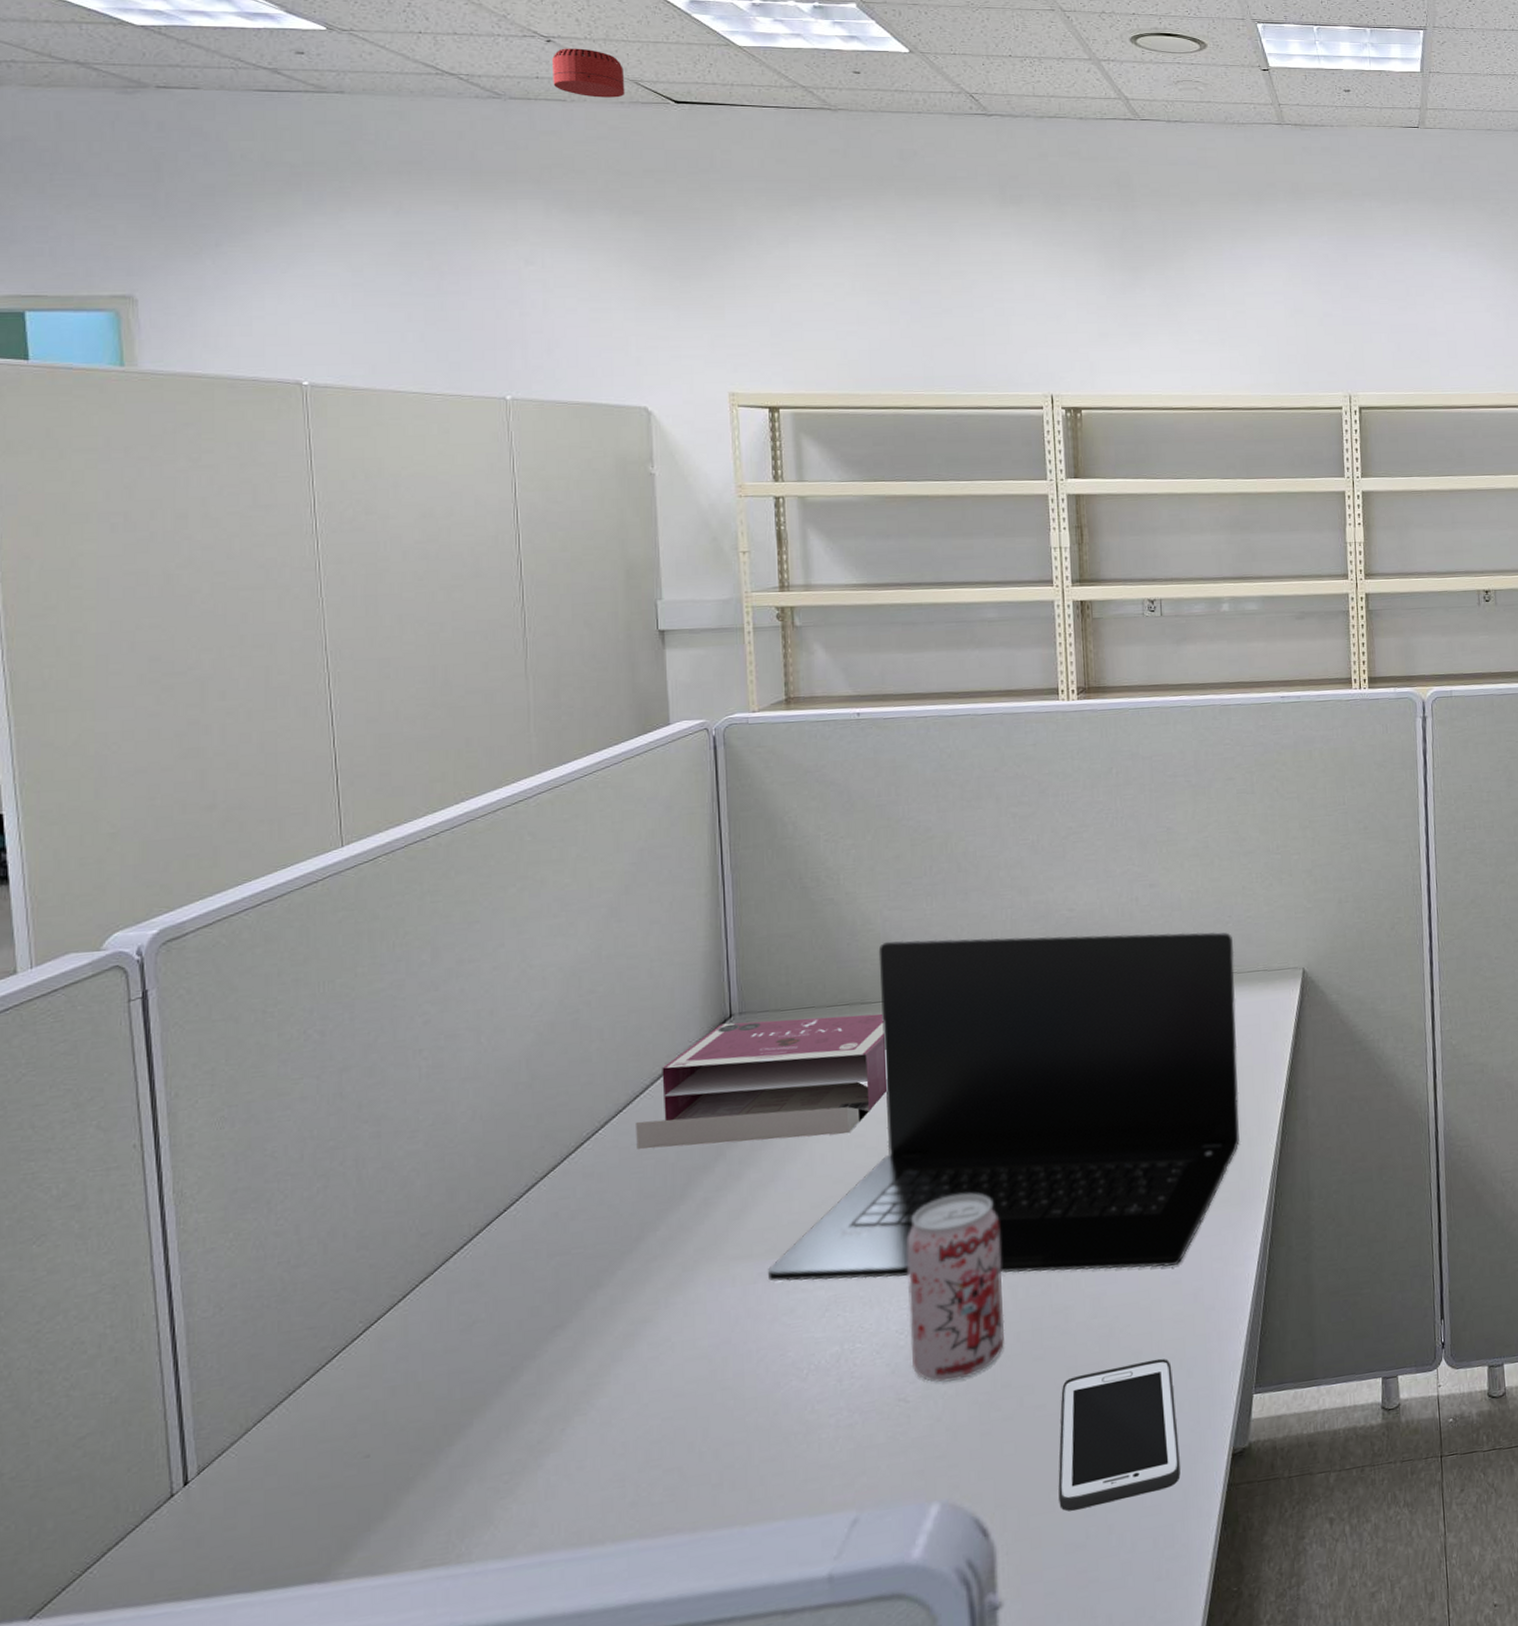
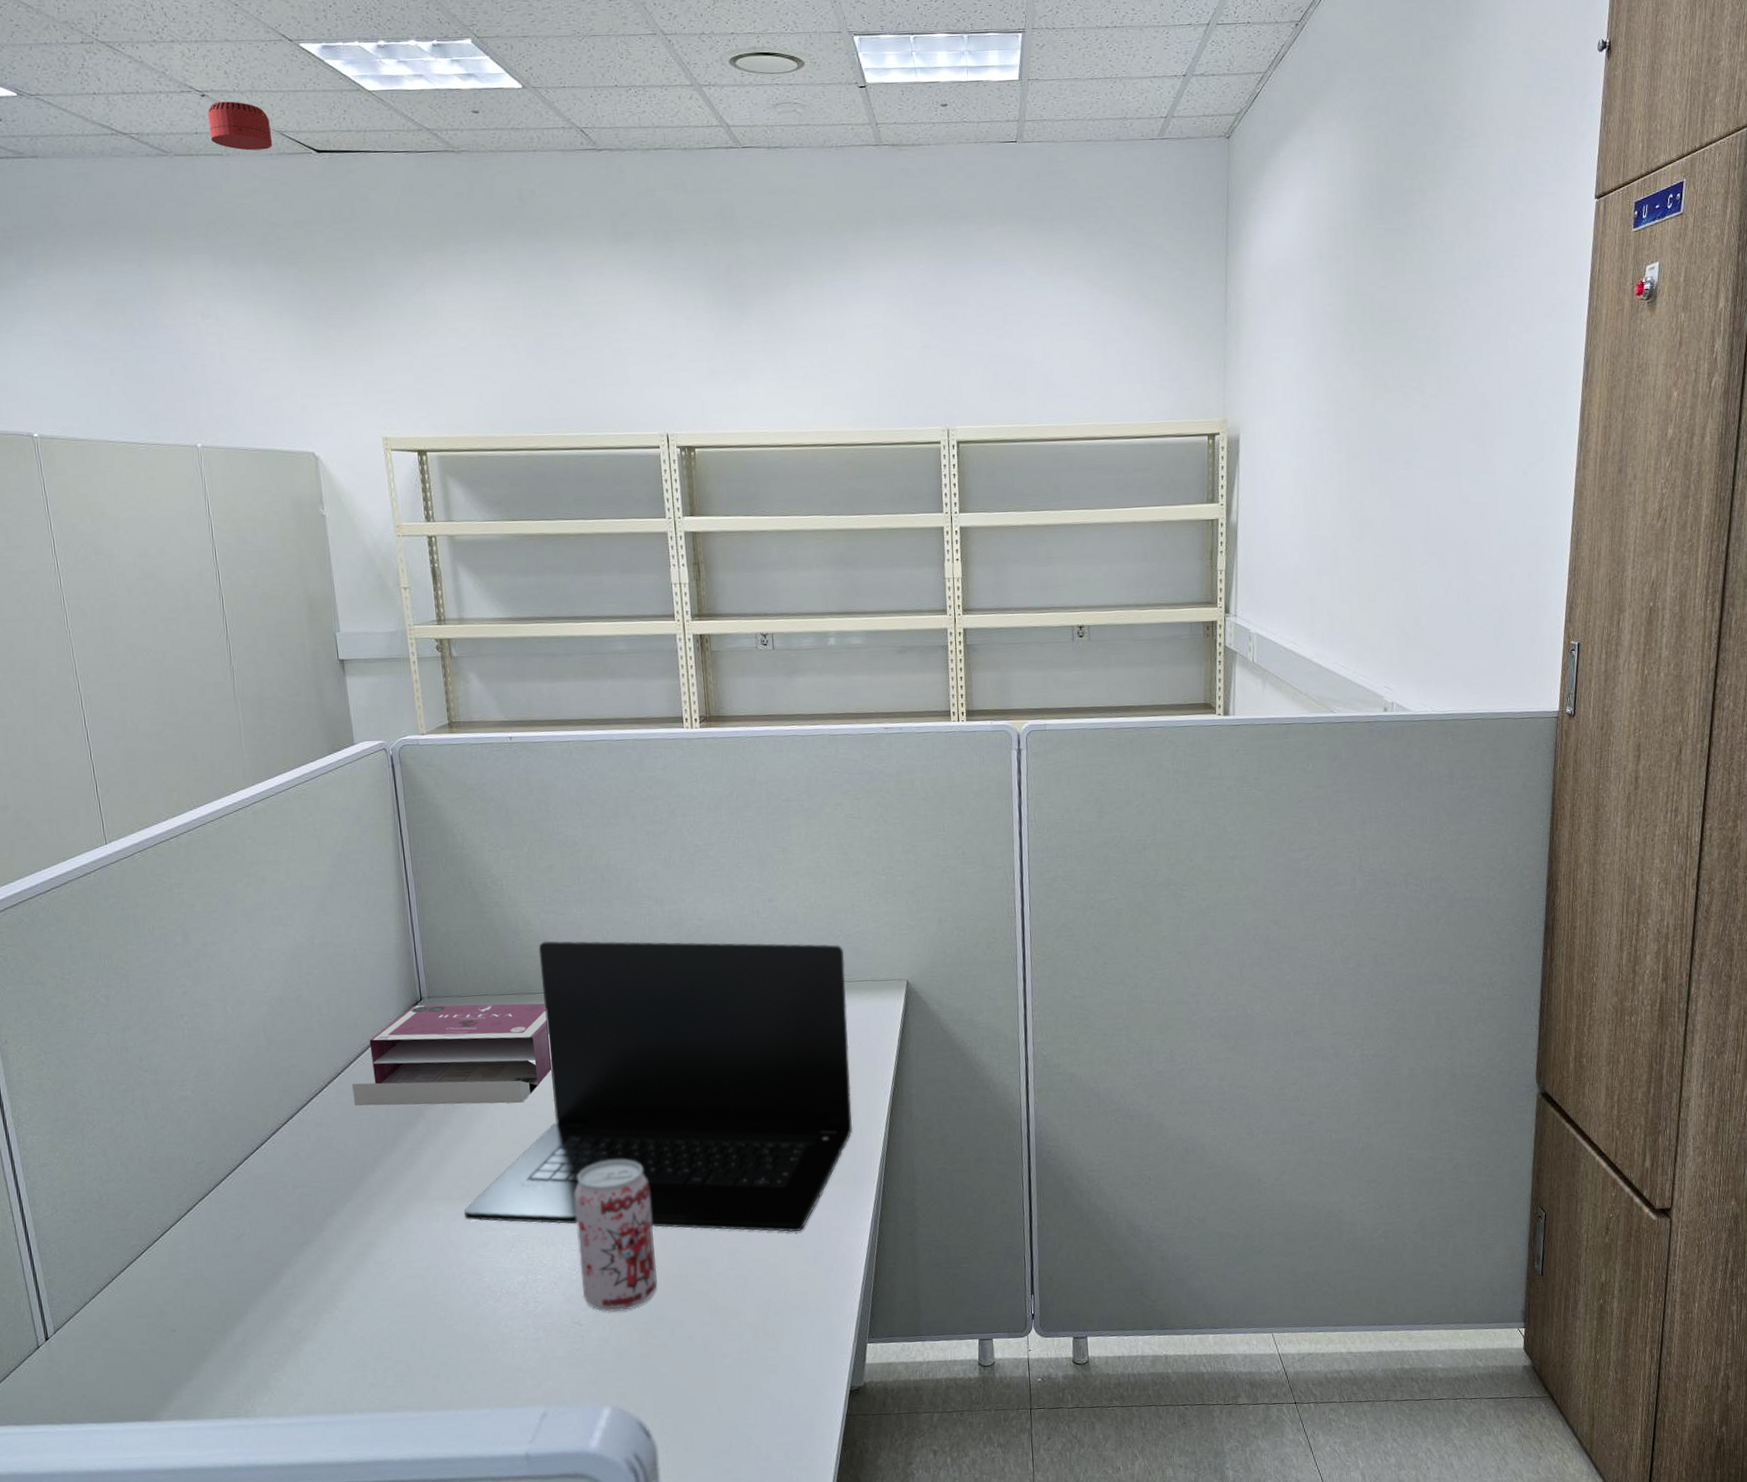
cell phone: present [1058,1358,1181,1512] -> none [705,1307,807,1424]

